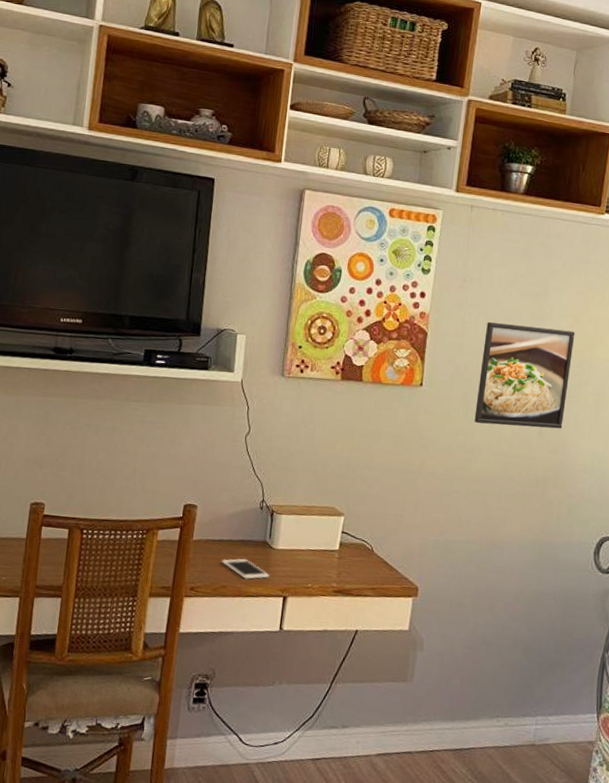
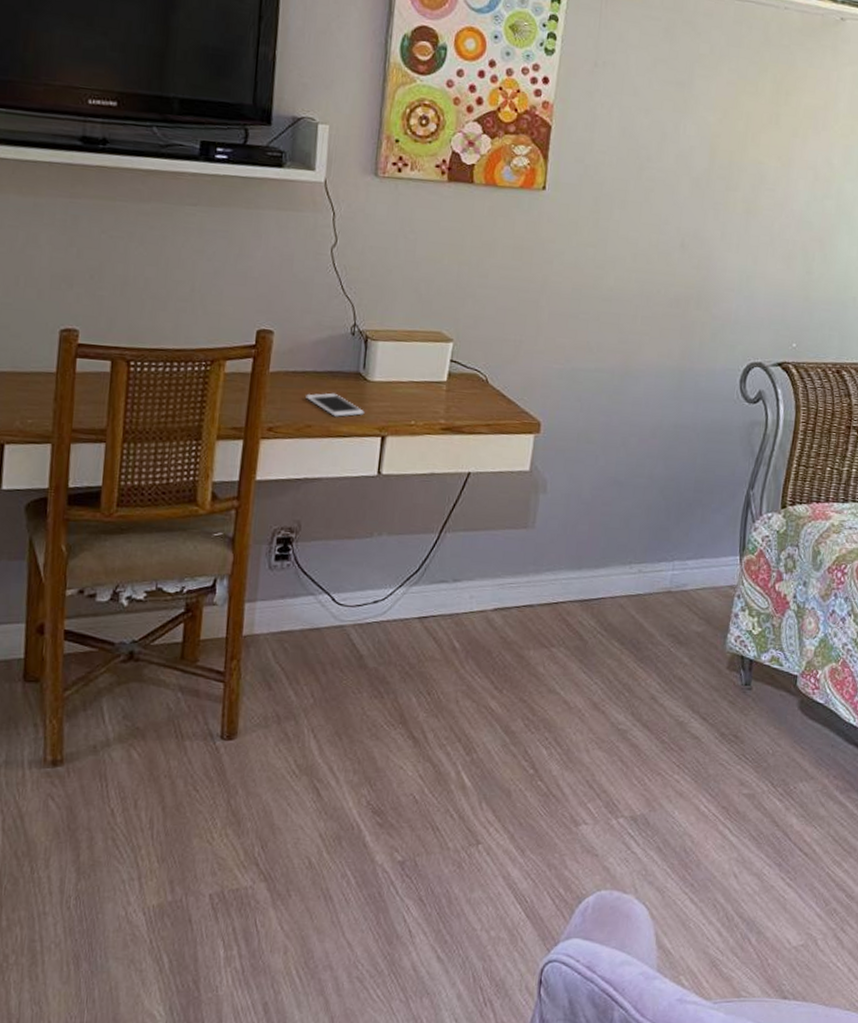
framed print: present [474,322,575,429] -> none [606,115,724,241]

